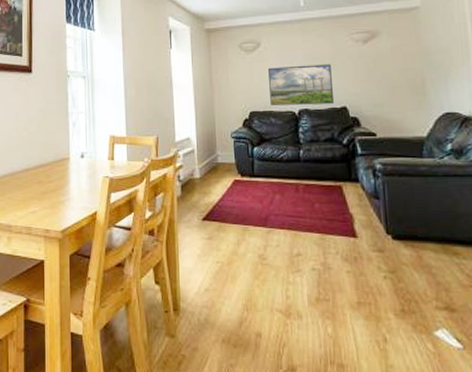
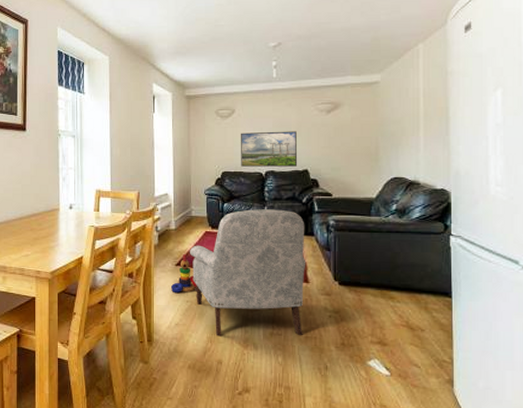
stacking toy: none [197,207,228,252] -> present [170,254,197,293]
armchair: none [218,153,354,304] -> present [190,209,306,336]

